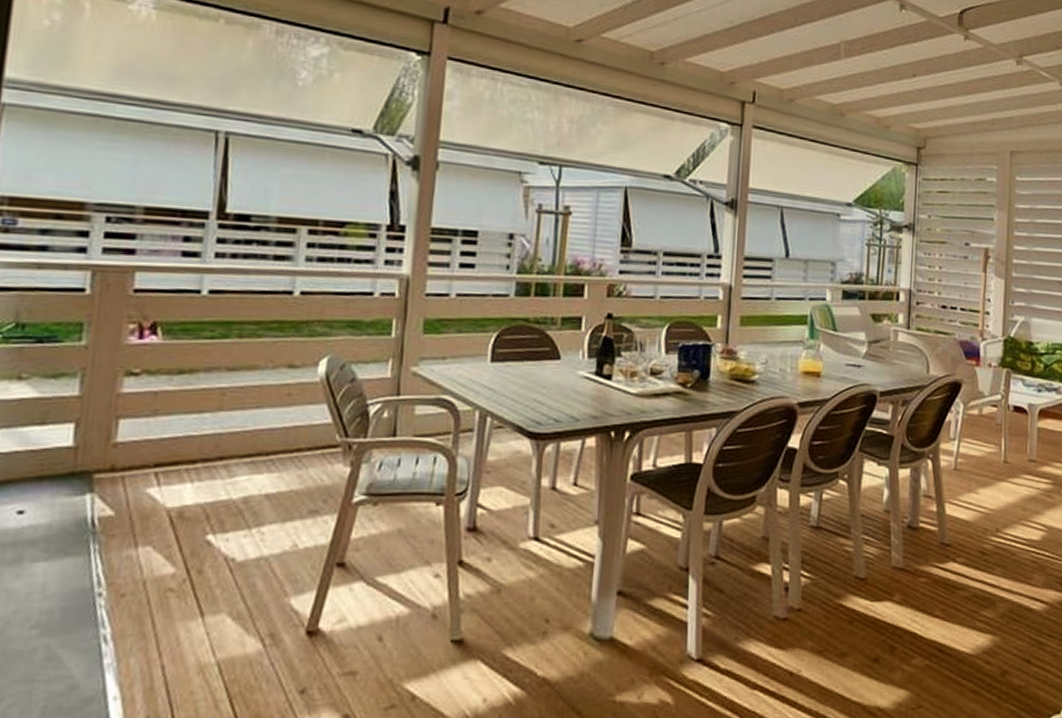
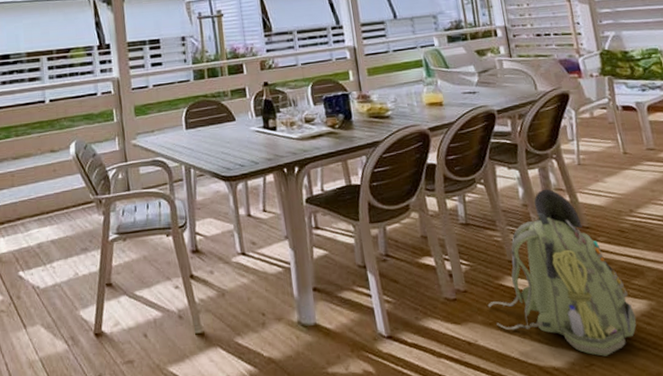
backpack: none [821,494,977,697] -> present [487,188,637,356]

